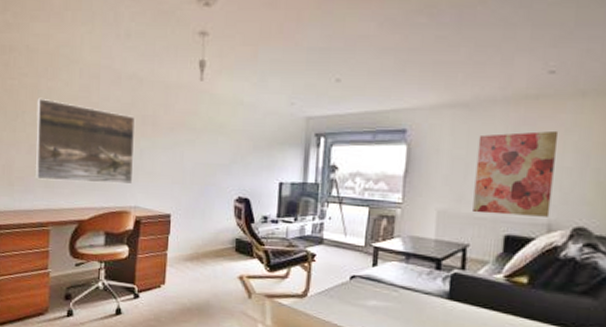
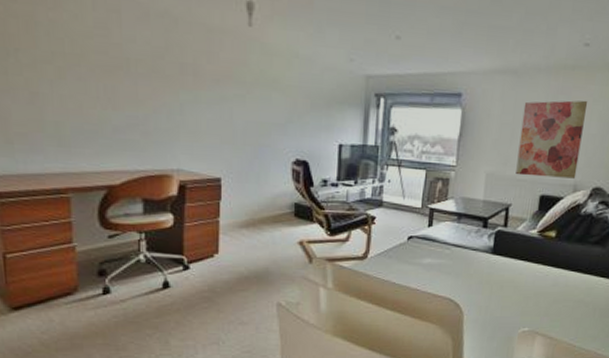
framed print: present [35,98,135,185] -> none [35,32,174,145]

